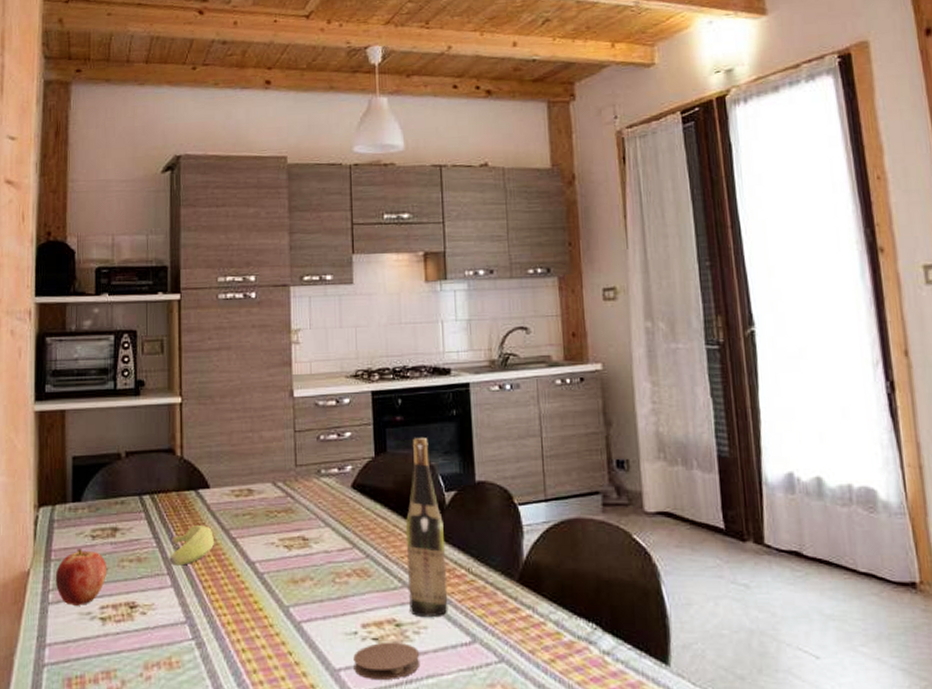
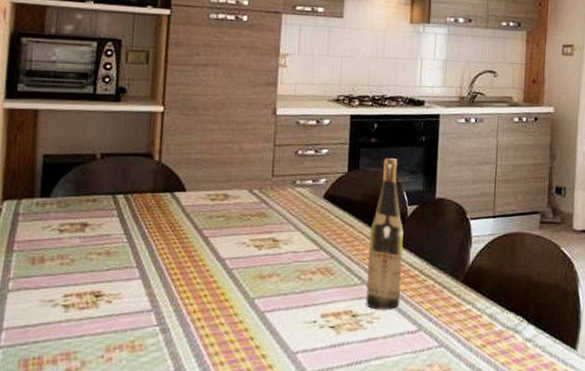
apple: present [55,549,106,606] -> none [16,241,73,294]
banana: present [169,526,214,566] -> none [139,224,186,260]
coaster: present [353,642,421,679] -> none [310,329,371,361]

